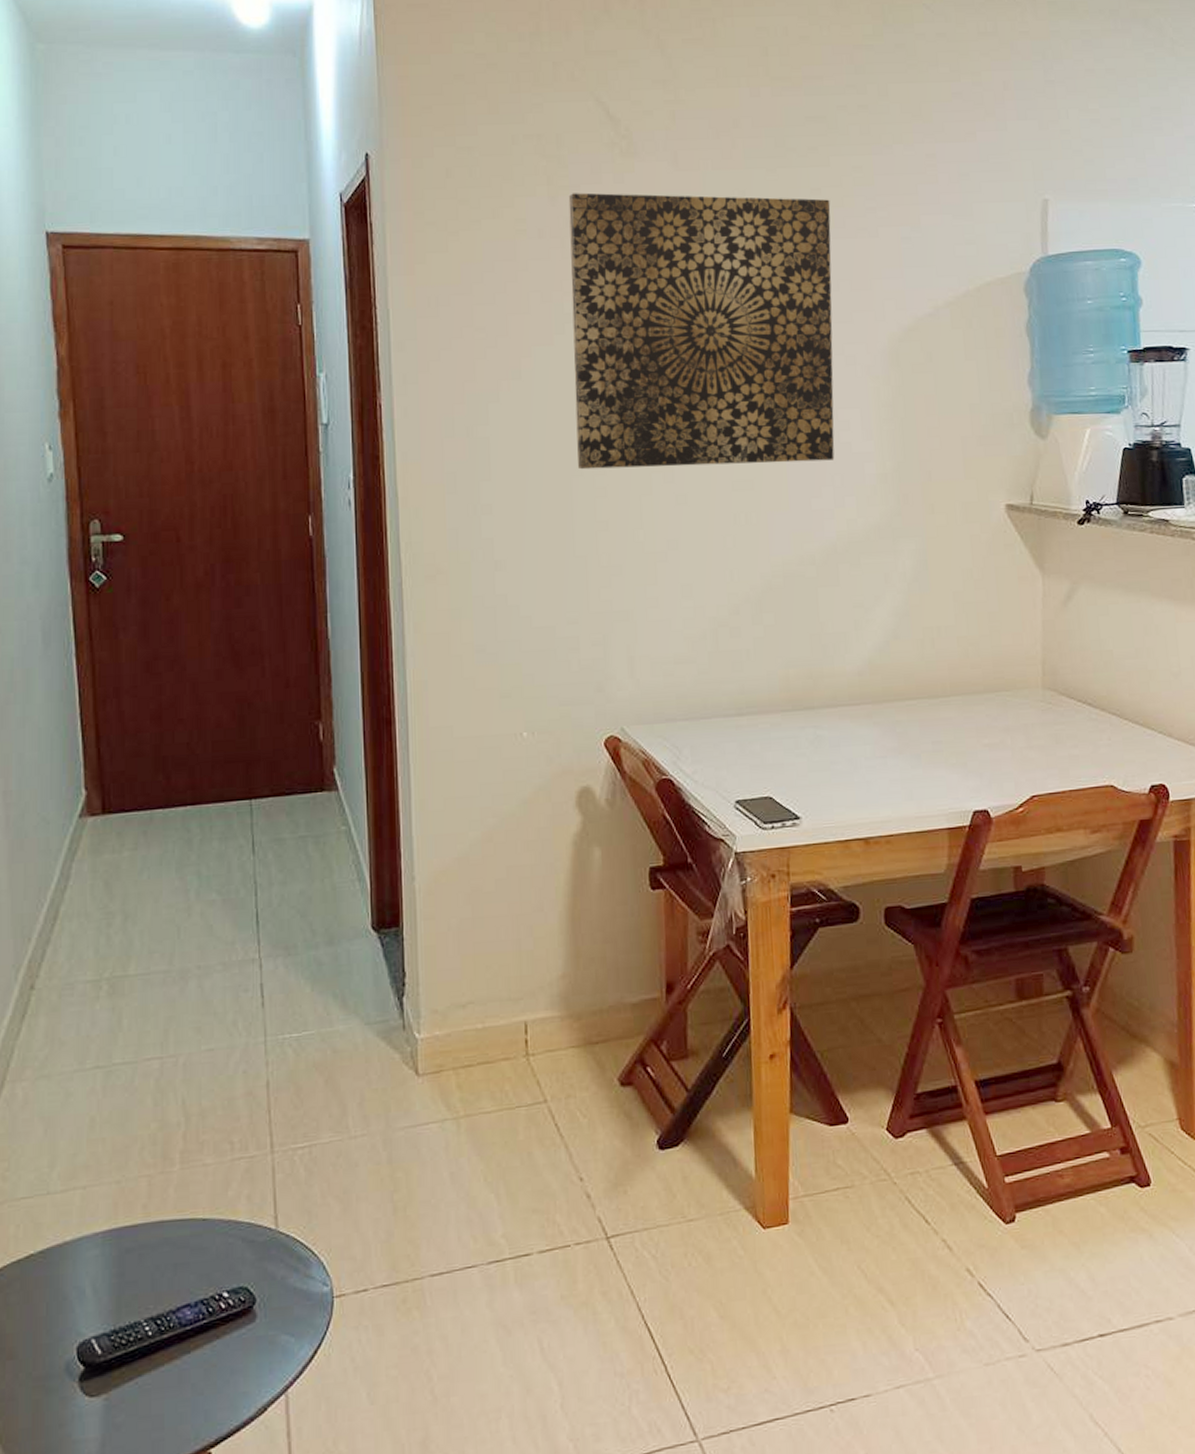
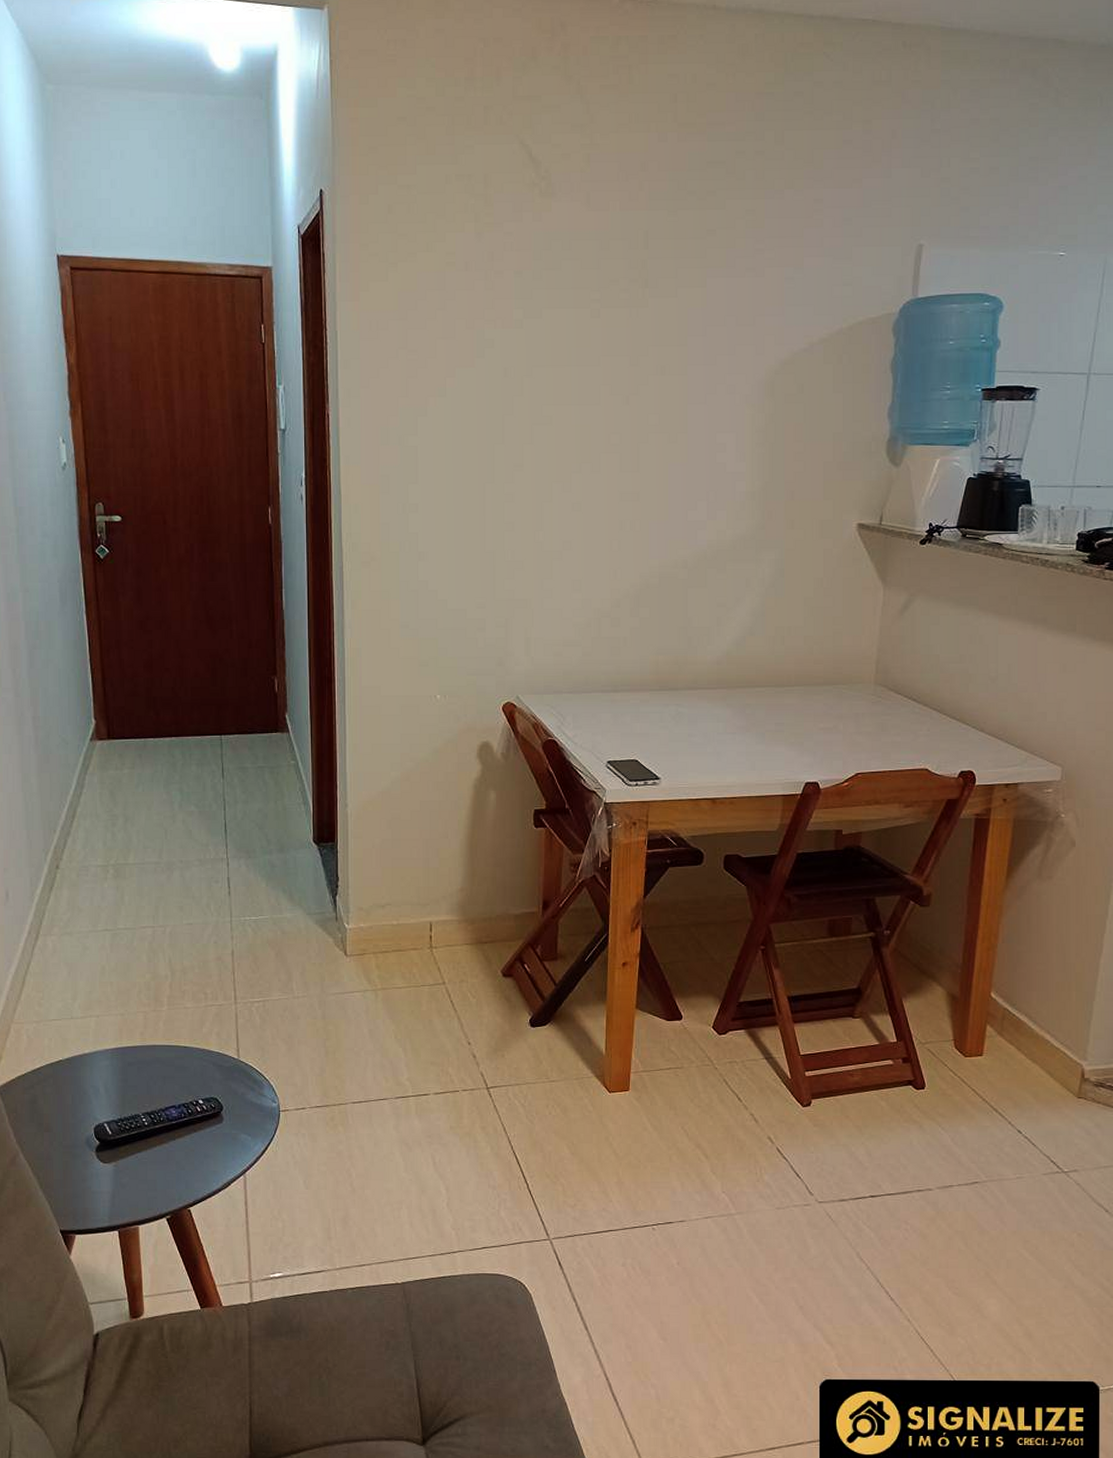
wall art: present [568,192,835,470] -> none [490,229,723,479]

